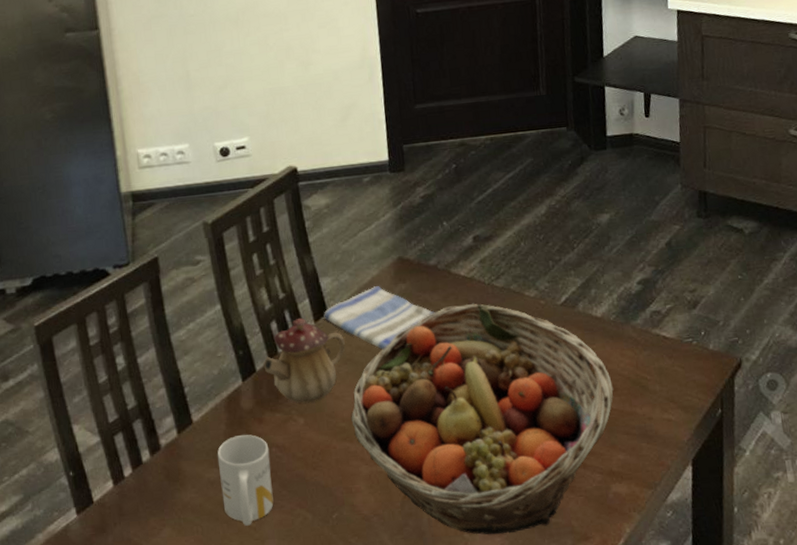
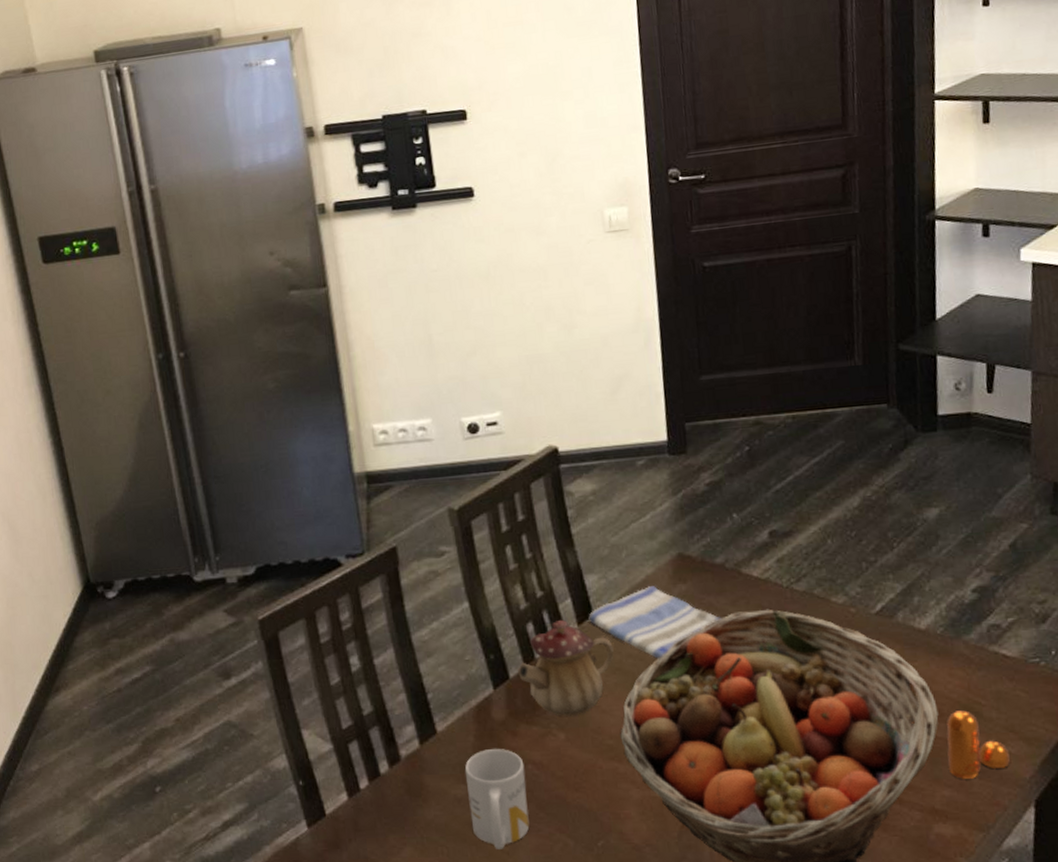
pepper shaker: none [620,385,671,444] -> present [946,710,1010,779]

